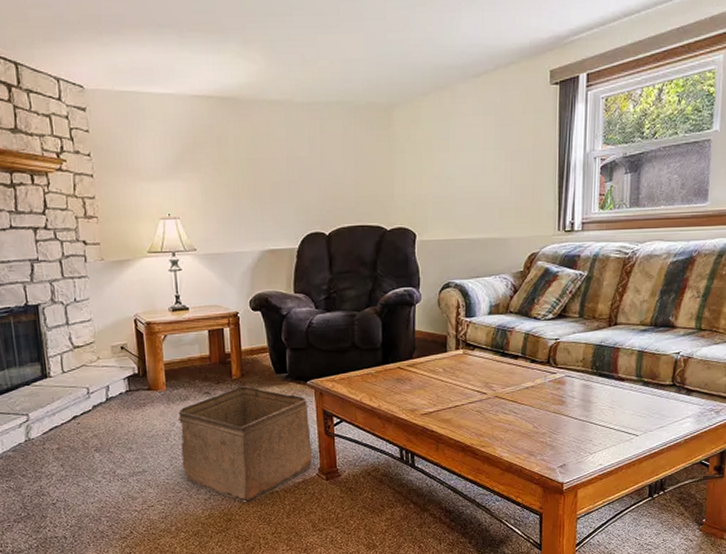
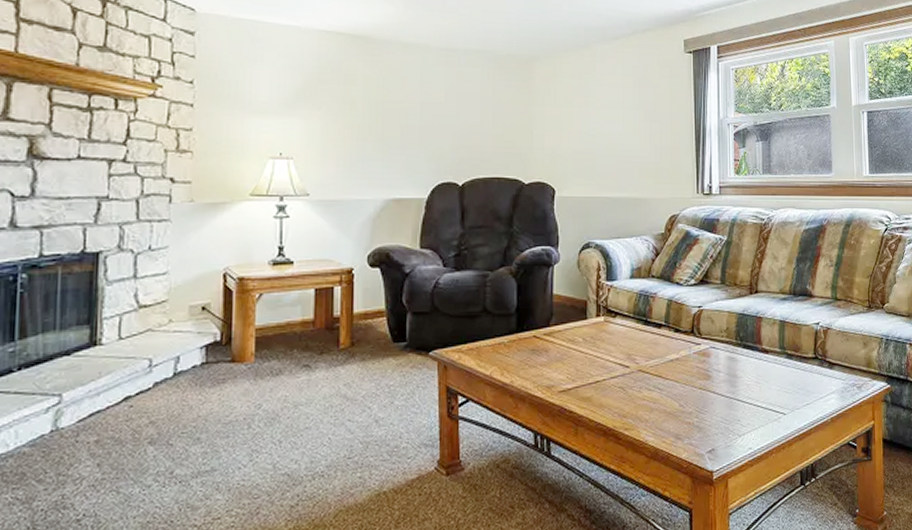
storage bin: present [177,386,312,503] -> none [265,357,430,510]

